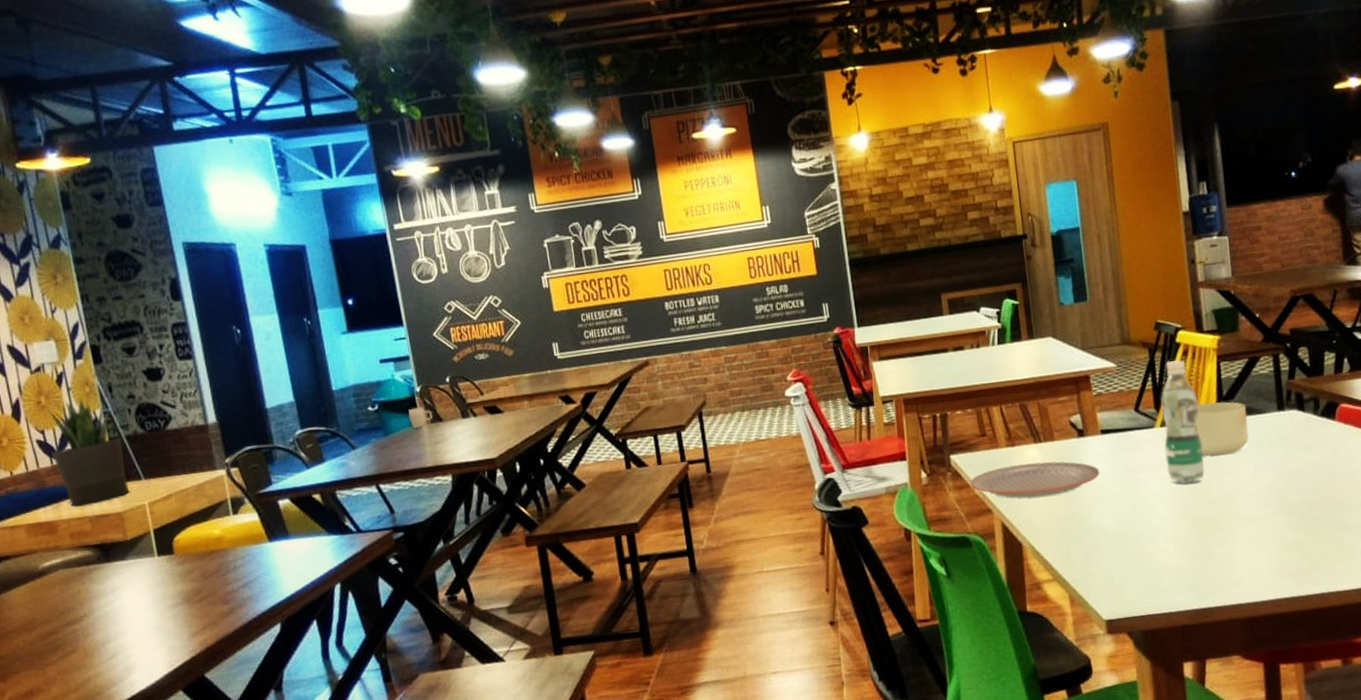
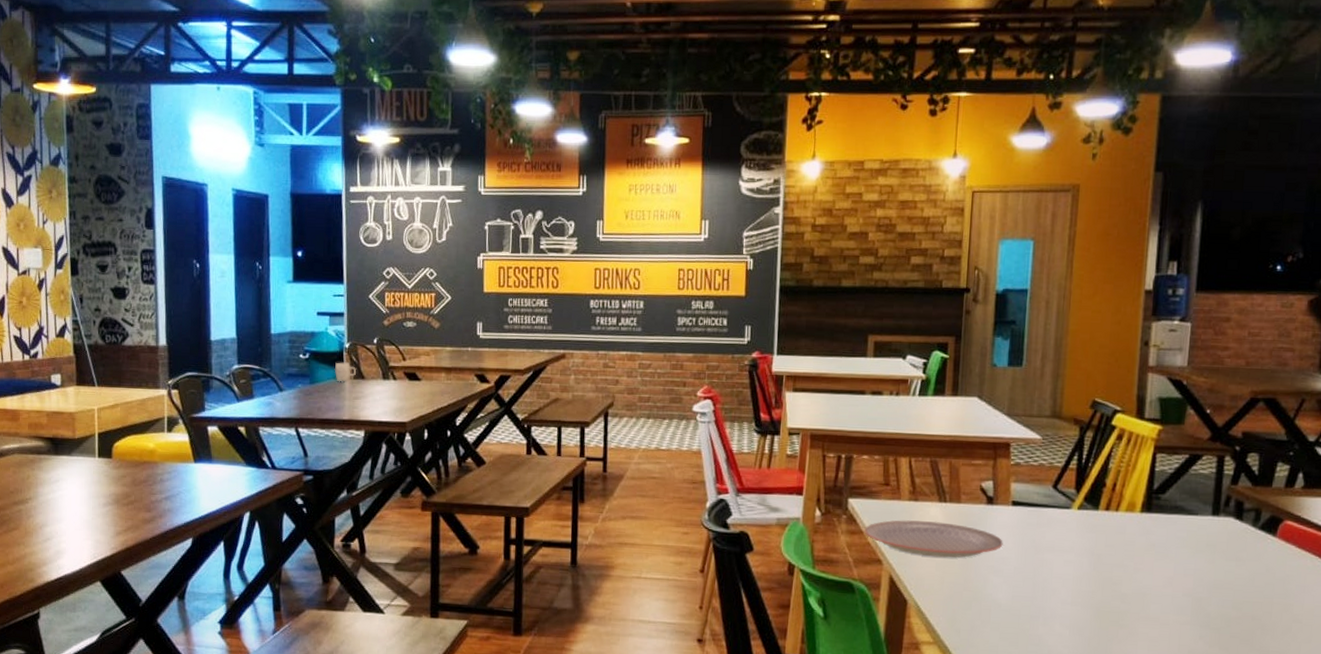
planter: present [48,398,130,507] -> none [25,301,84,402]
bottle: present [1159,360,1205,484] -> none [1076,442,1126,574]
cup: present [1196,401,1249,456] -> none [1117,492,1177,550]

